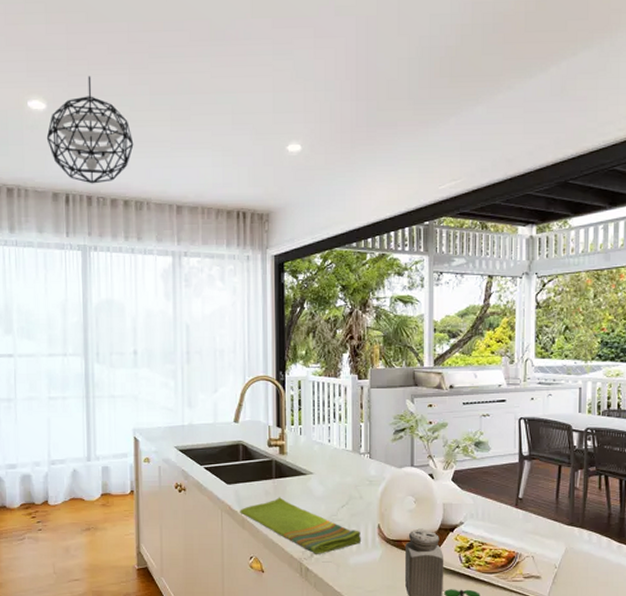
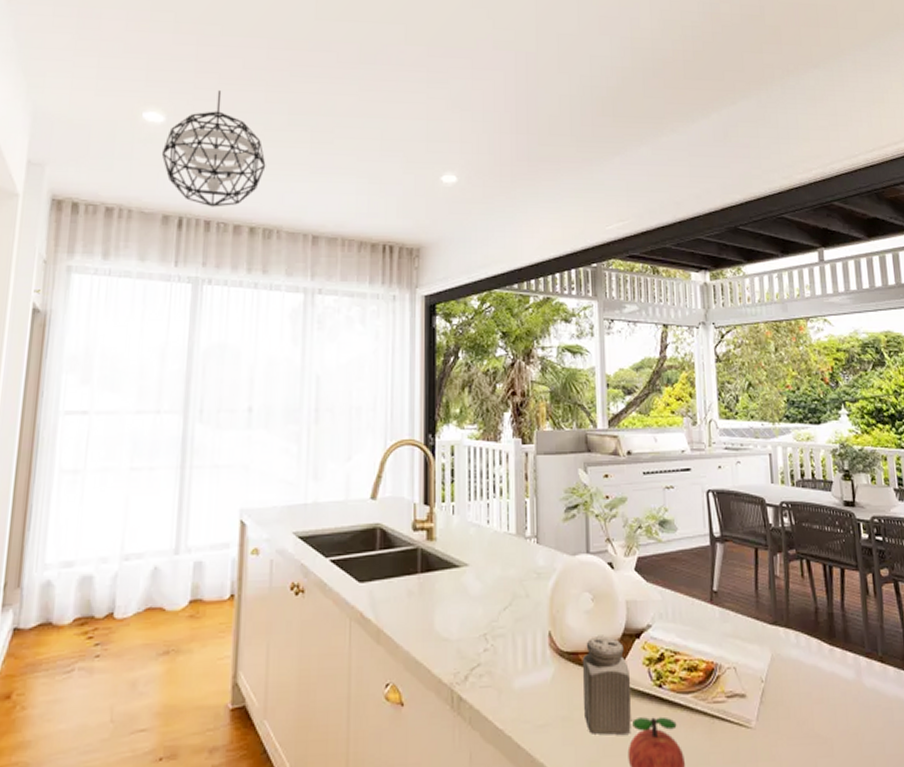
dish towel: present [240,497,362,554] -> none [374,598,529,676]

